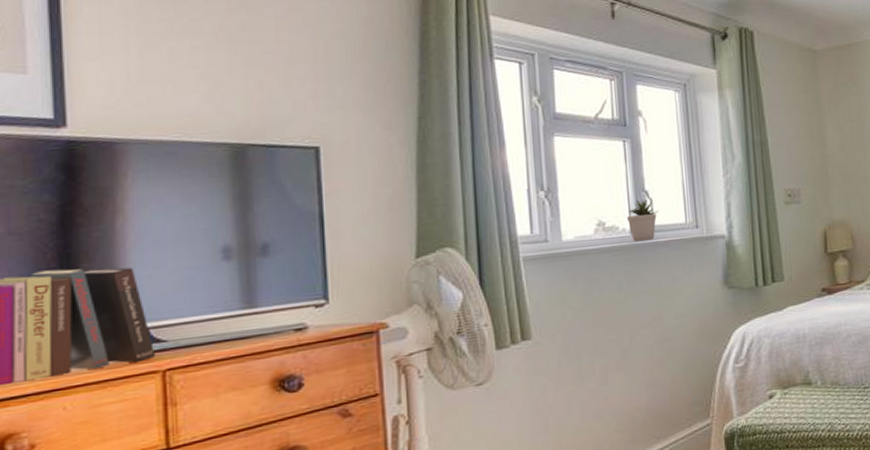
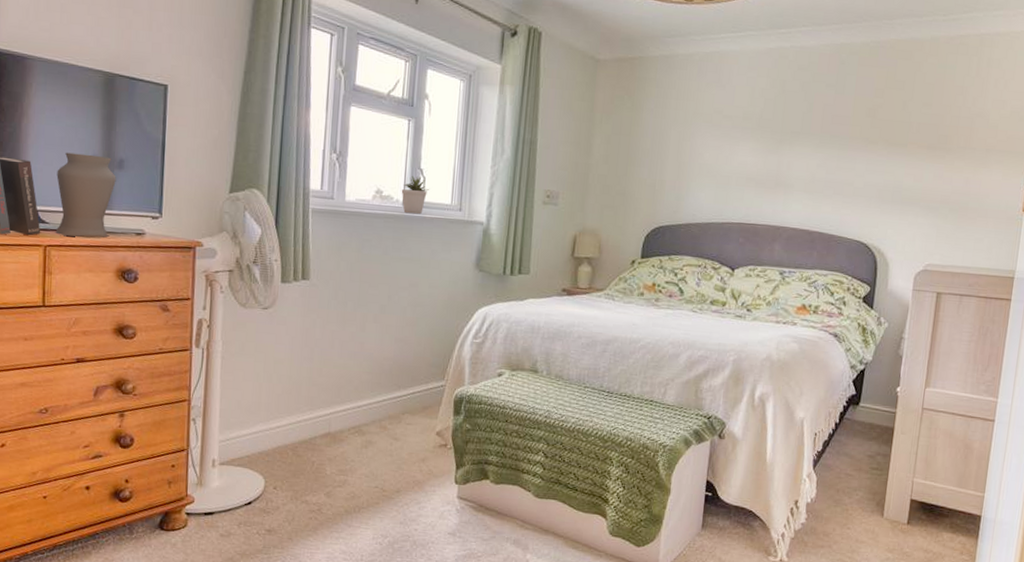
decorative vase: none [173,244,260,353] -> present [55,152,116,239]

